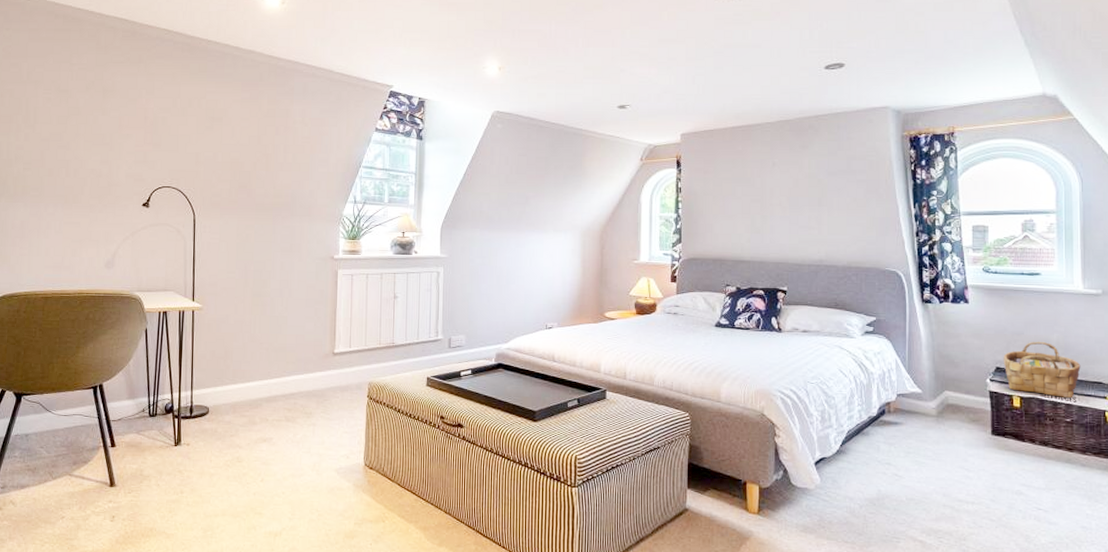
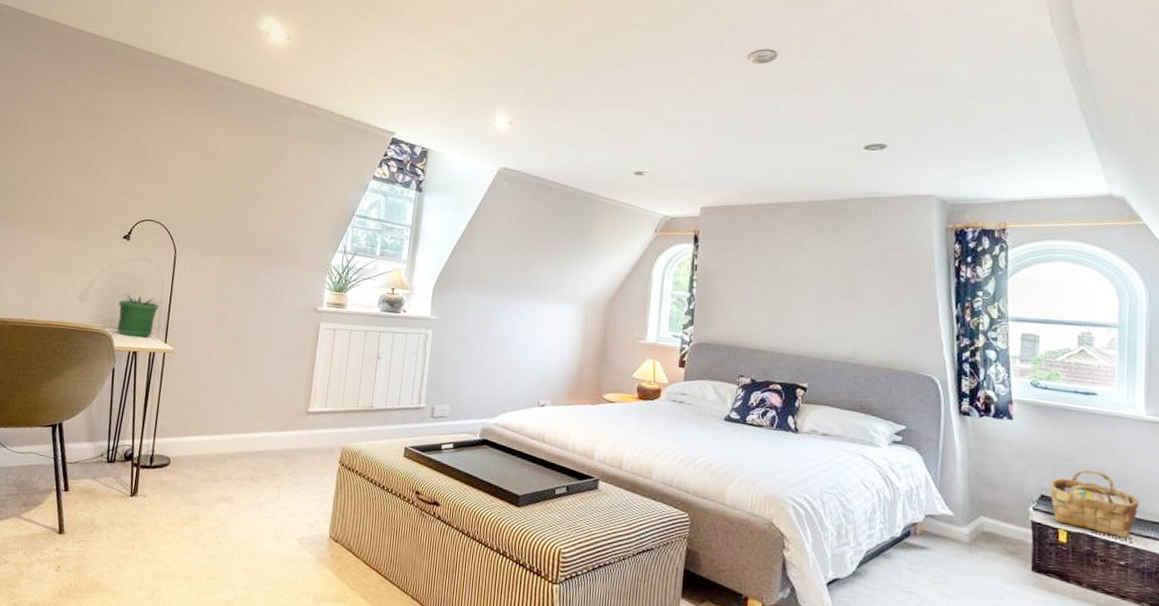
planter: none [145,256,186,298] -> present [117,292,162,337]

